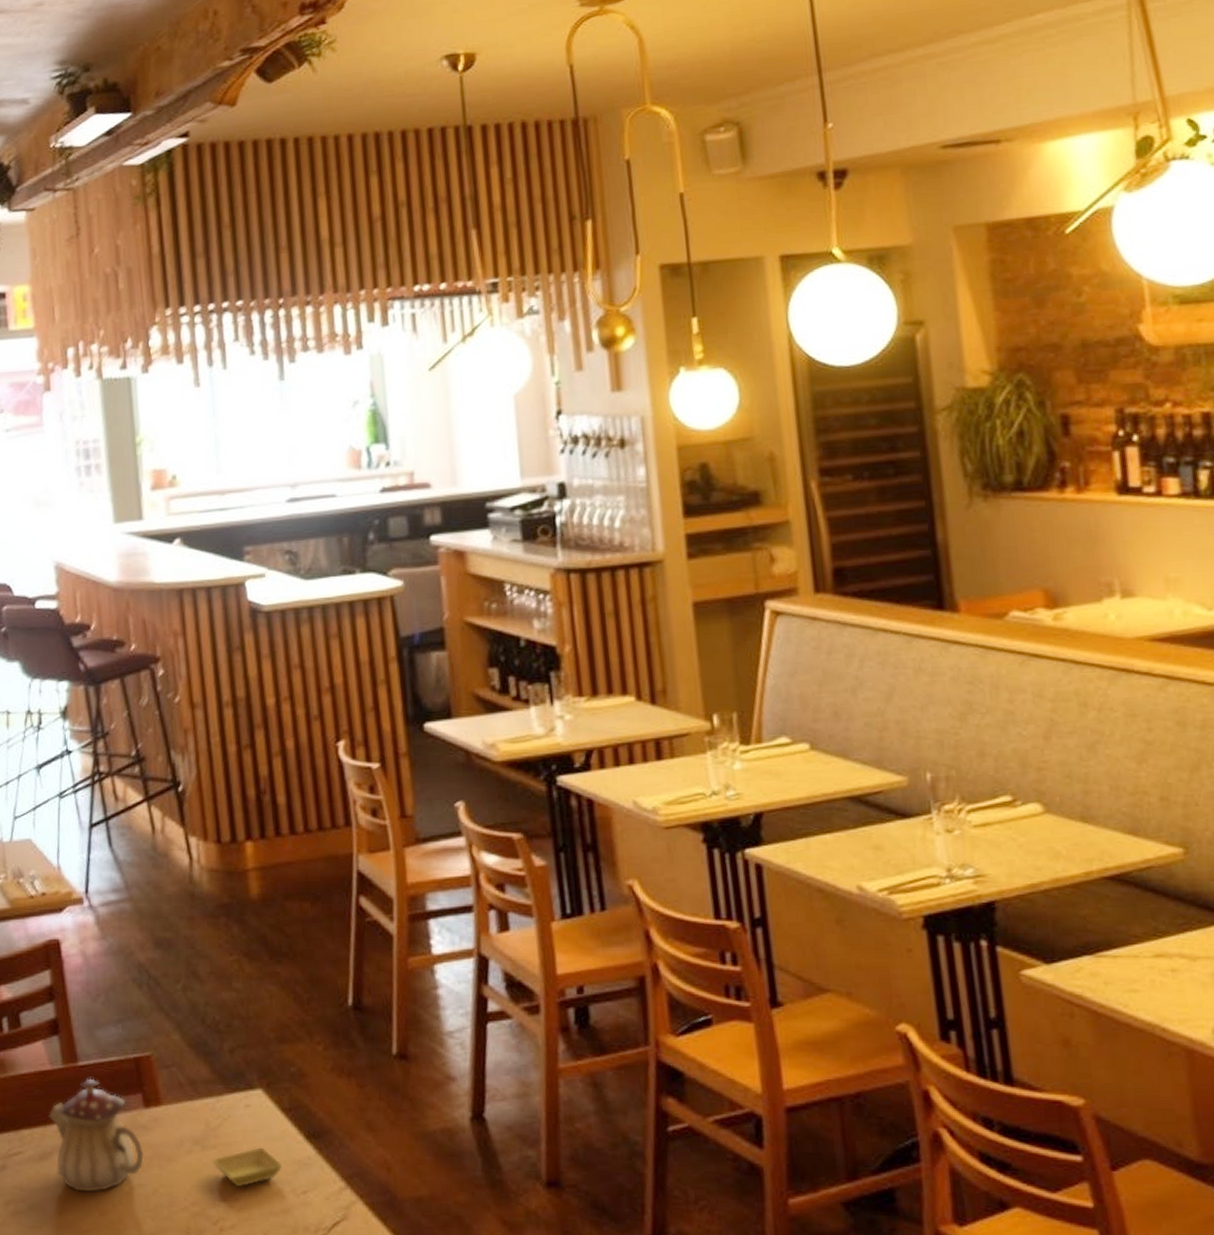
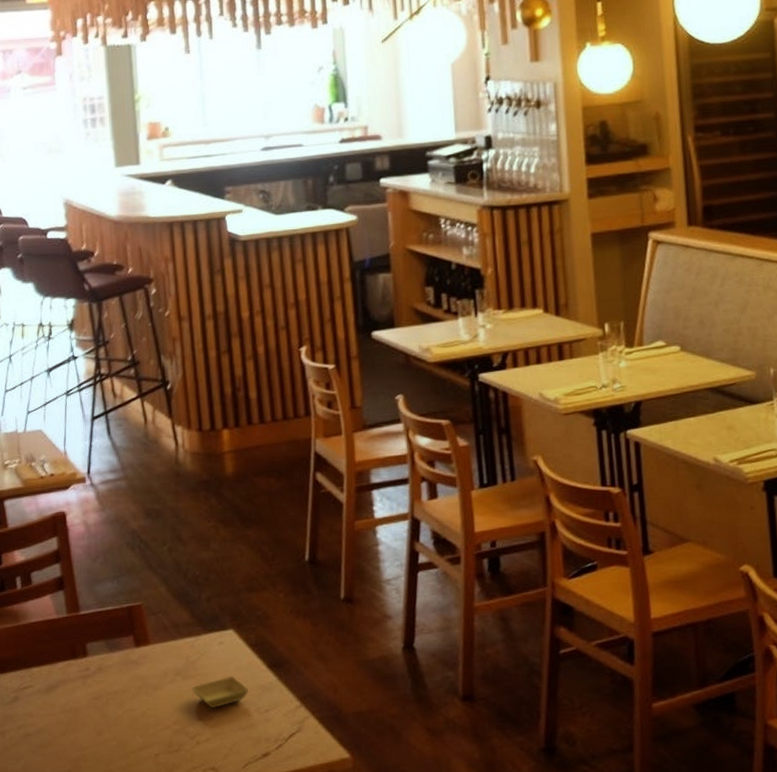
teapot: present [49,1078,144,1192] -> none [55,624,134,717]

